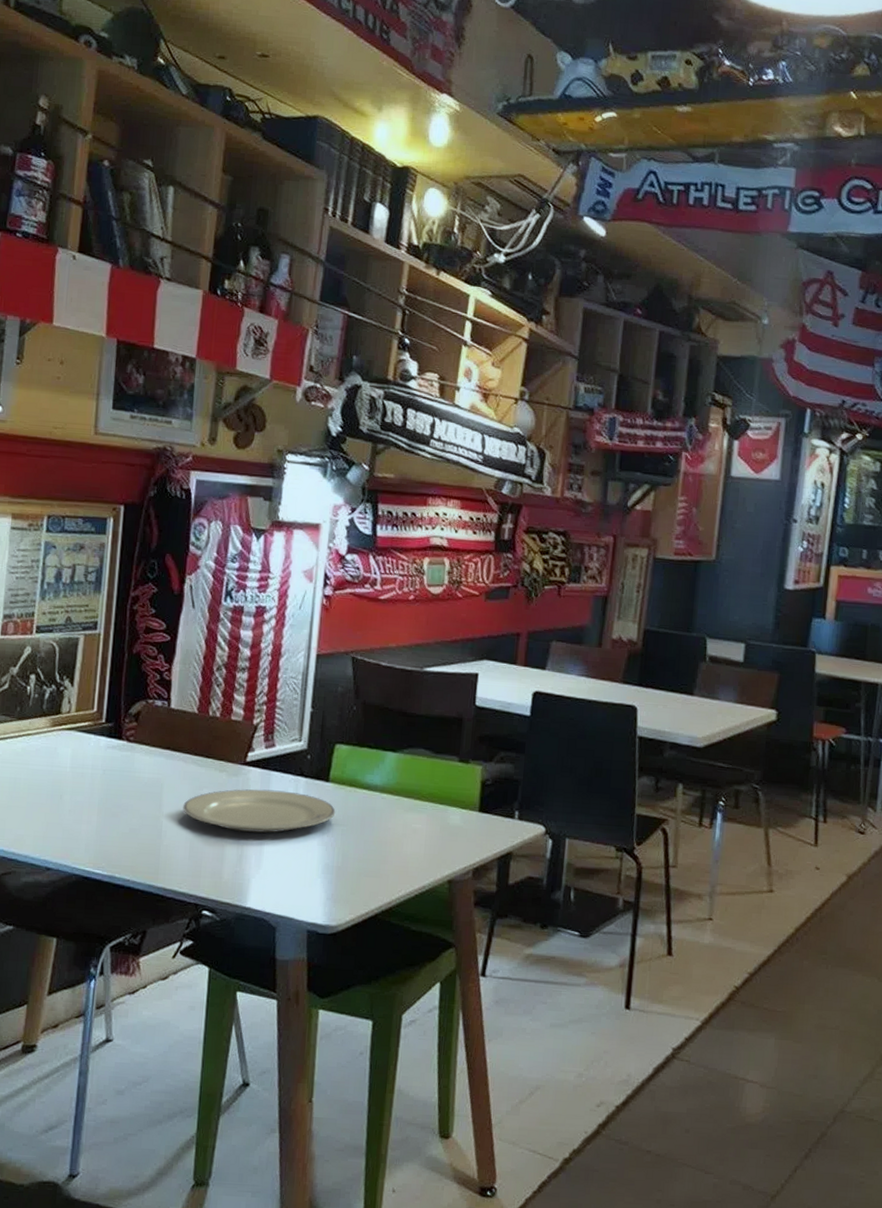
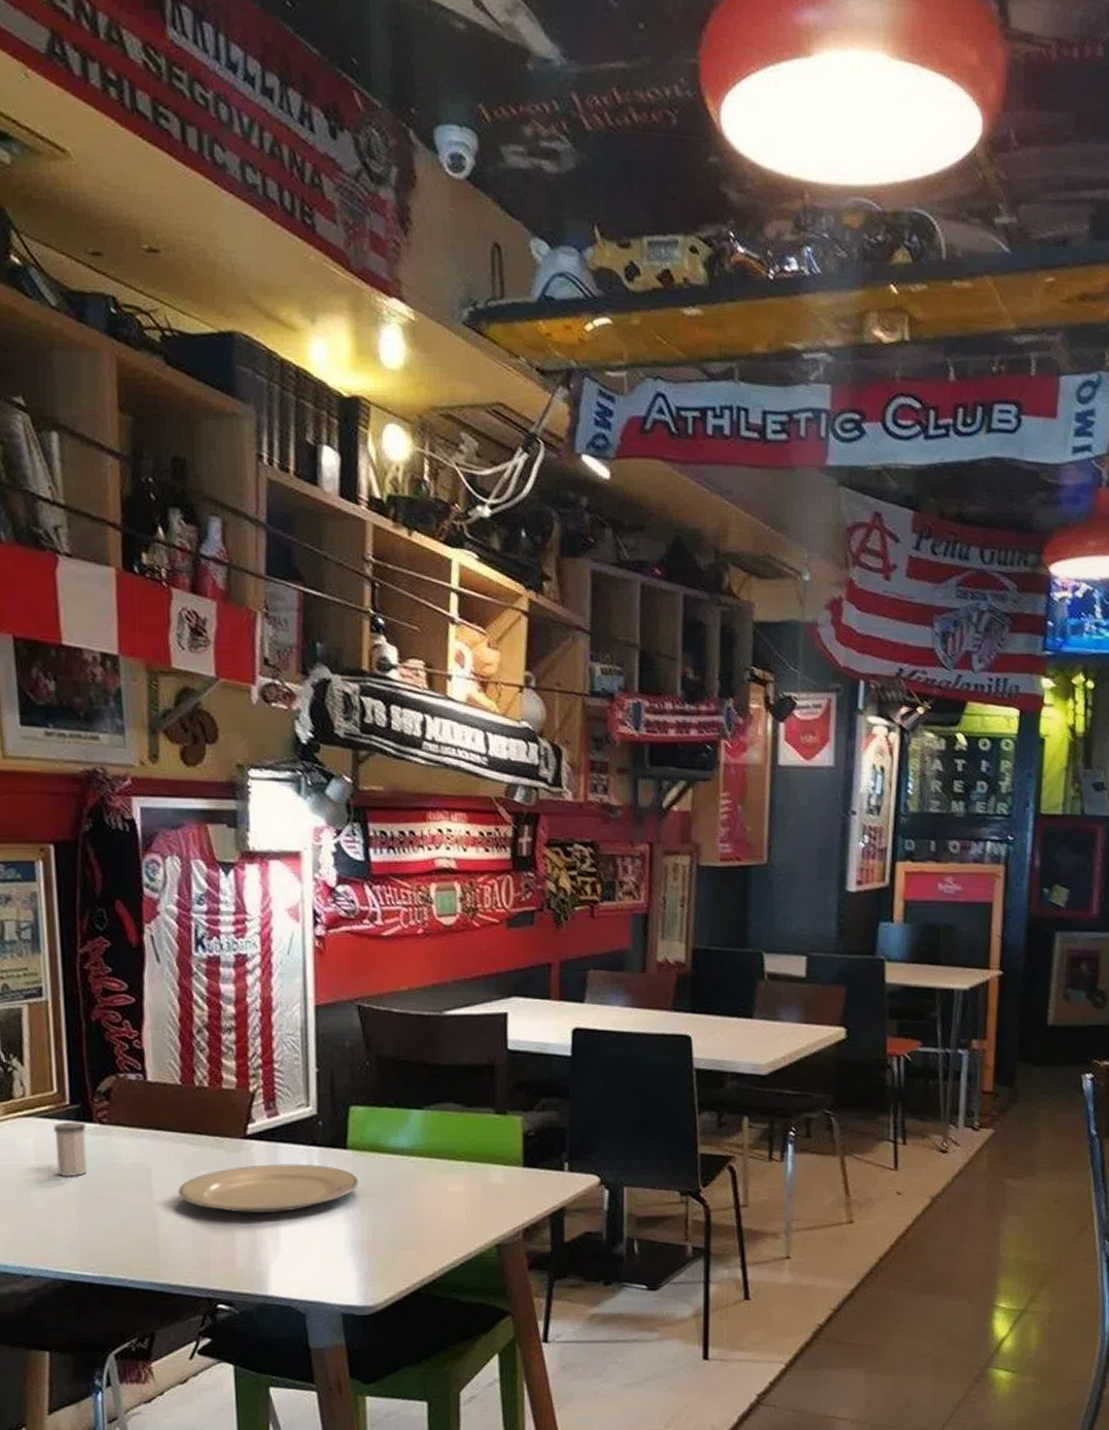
salt shaker: none [86,737,116,785] -> present [54,1122,88,1176]

